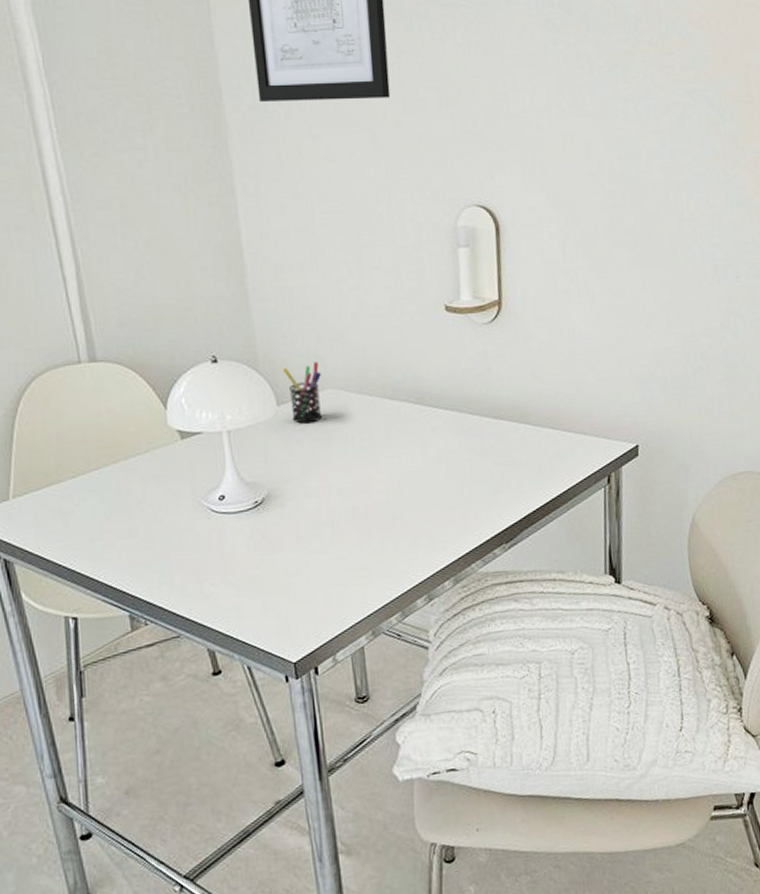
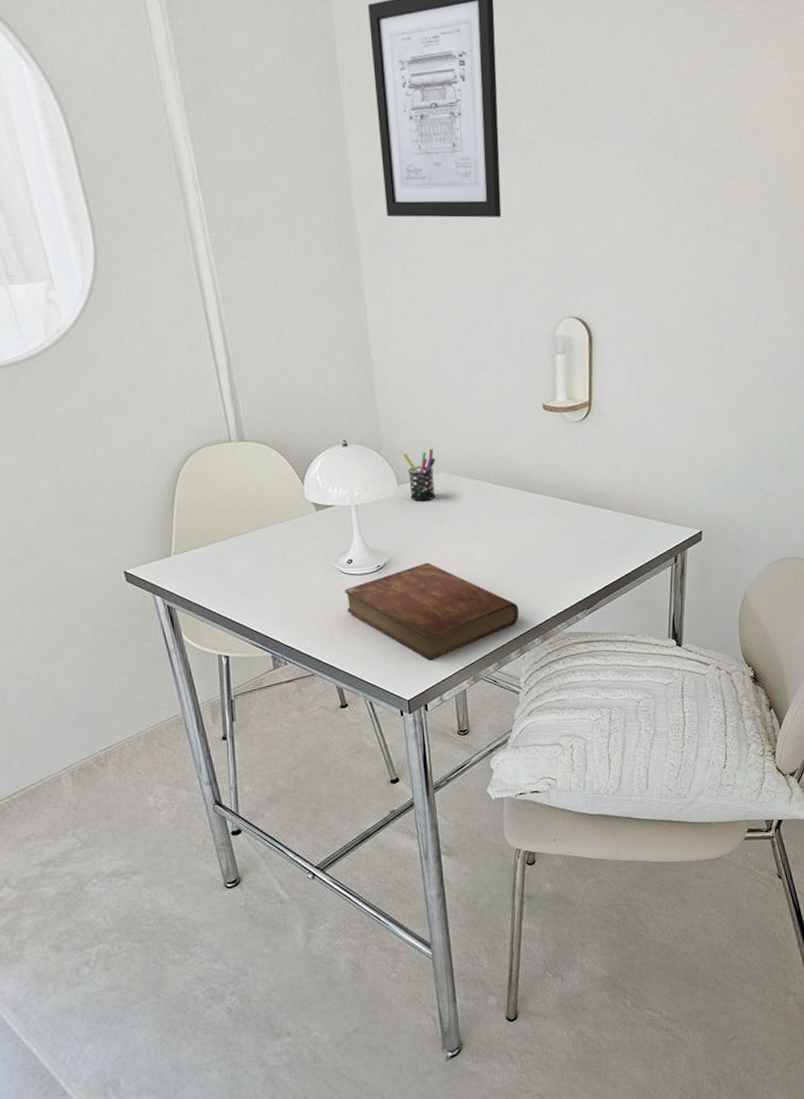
bible: none [216,495,426,613] -> present [345,562,520,661]

